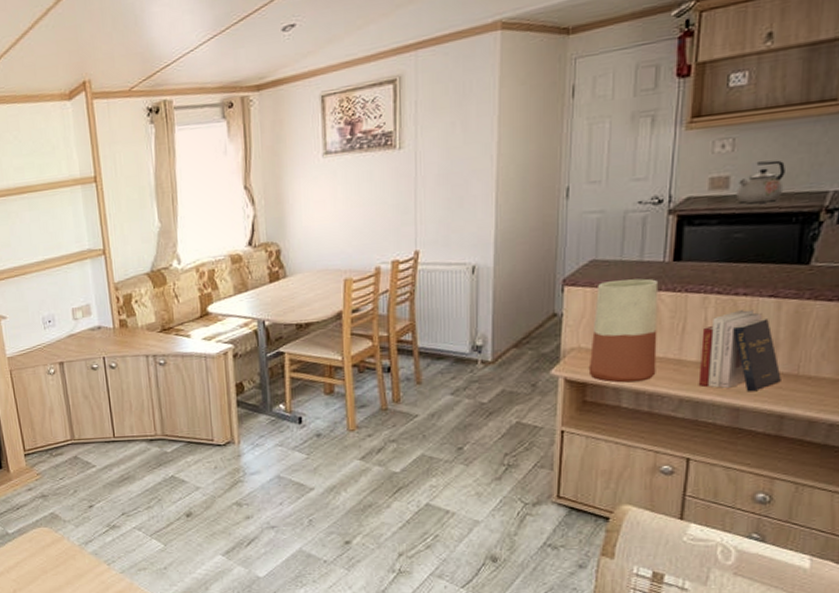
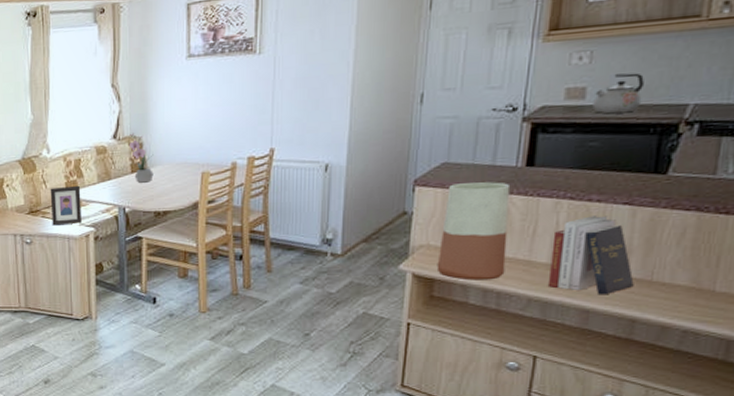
picture frame: none [182,298,219,344] -> present [50,185,82,226]
flower arrangement: none [265,239,294,294] -> present [128,133,154,183]

